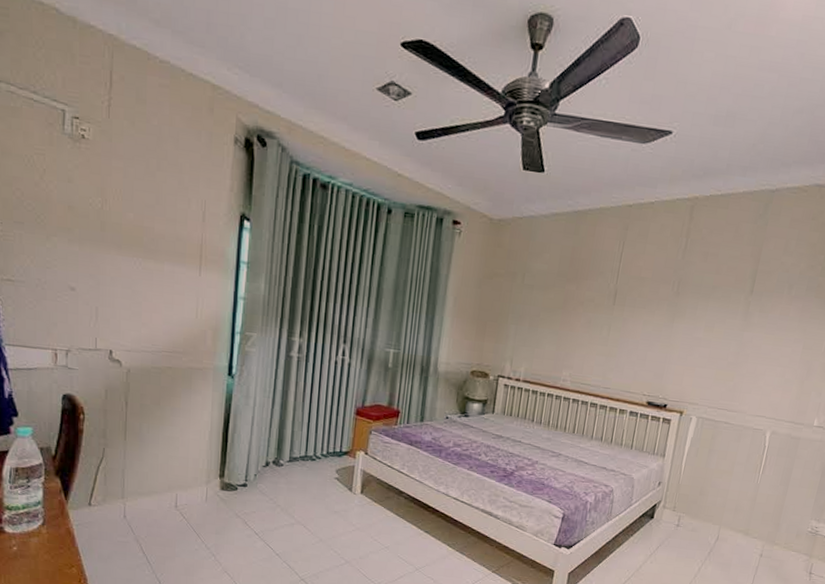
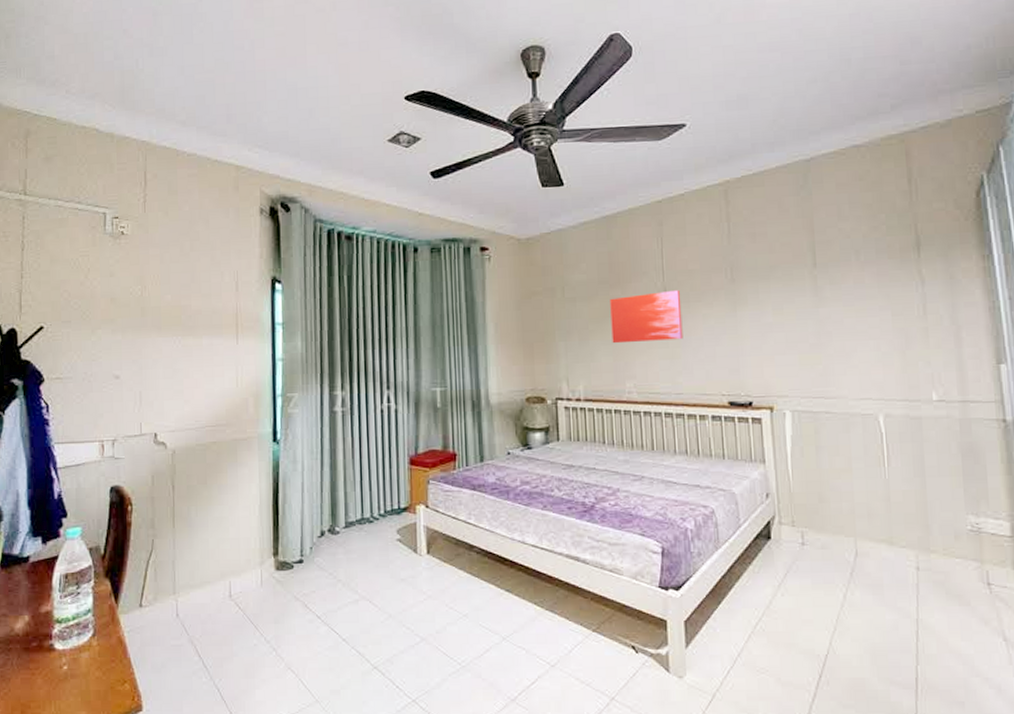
wall art: none [558,291,629,341] -> present [610,289,683,344]

